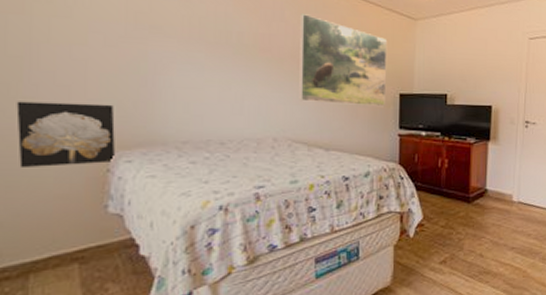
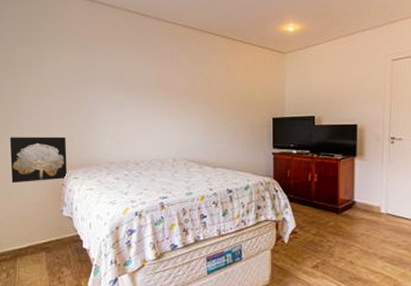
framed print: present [299,14,388,107] -> none [192,58,261,130]

